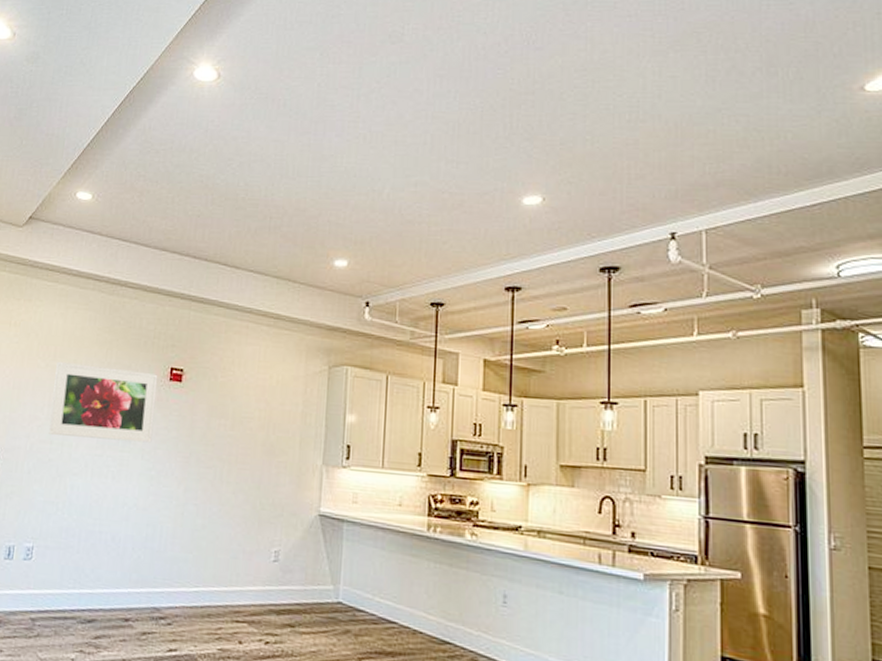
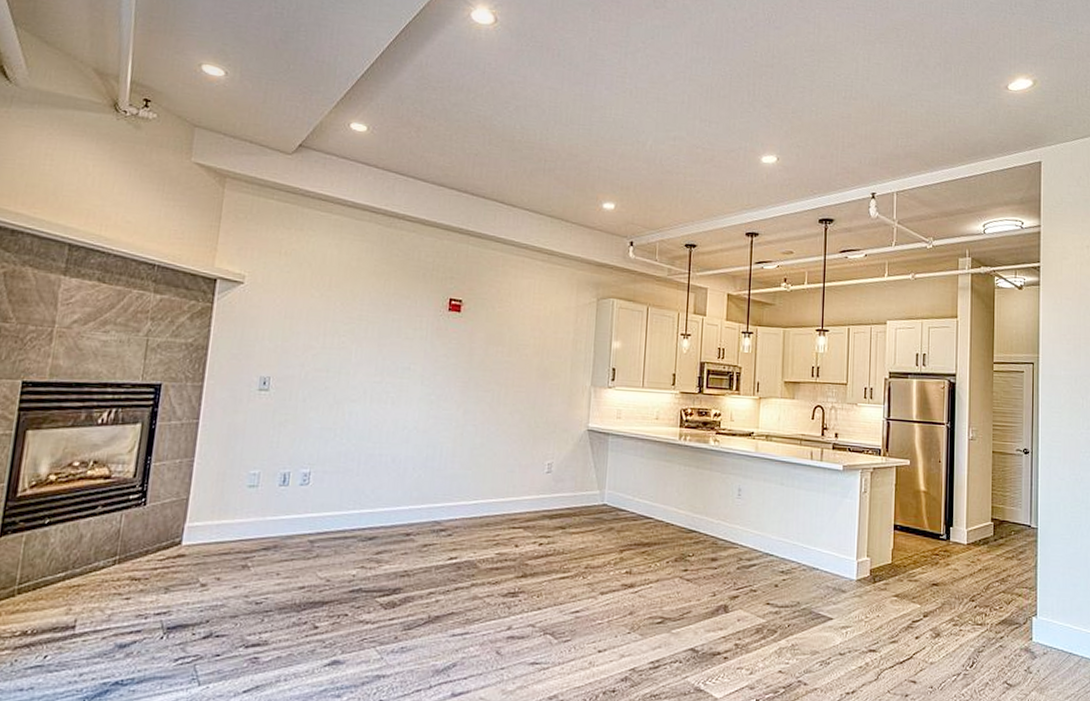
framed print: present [48,361,158,443] -> none [324,291,437,370]

